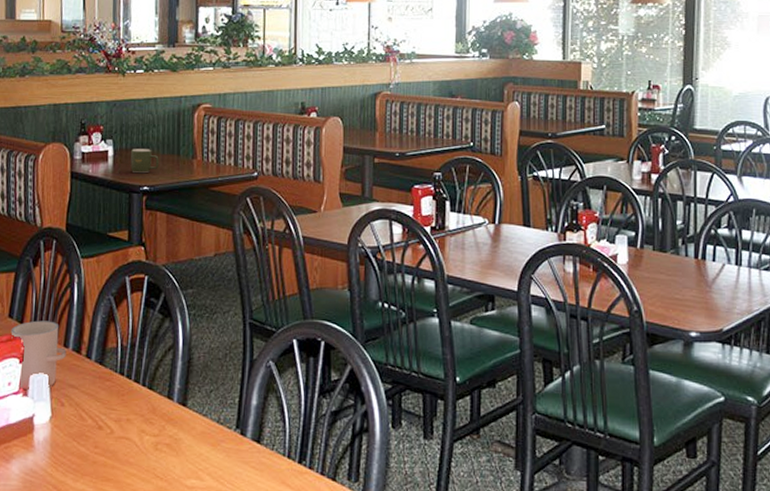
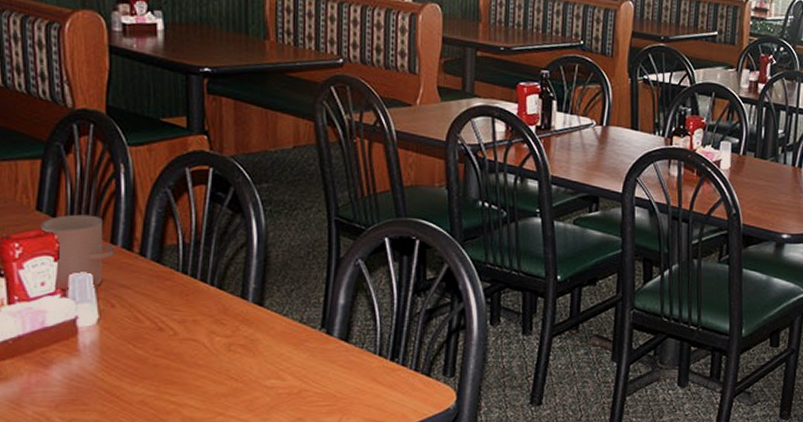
mug: present [130,149,159,174] -> none [186,23,223,53]

